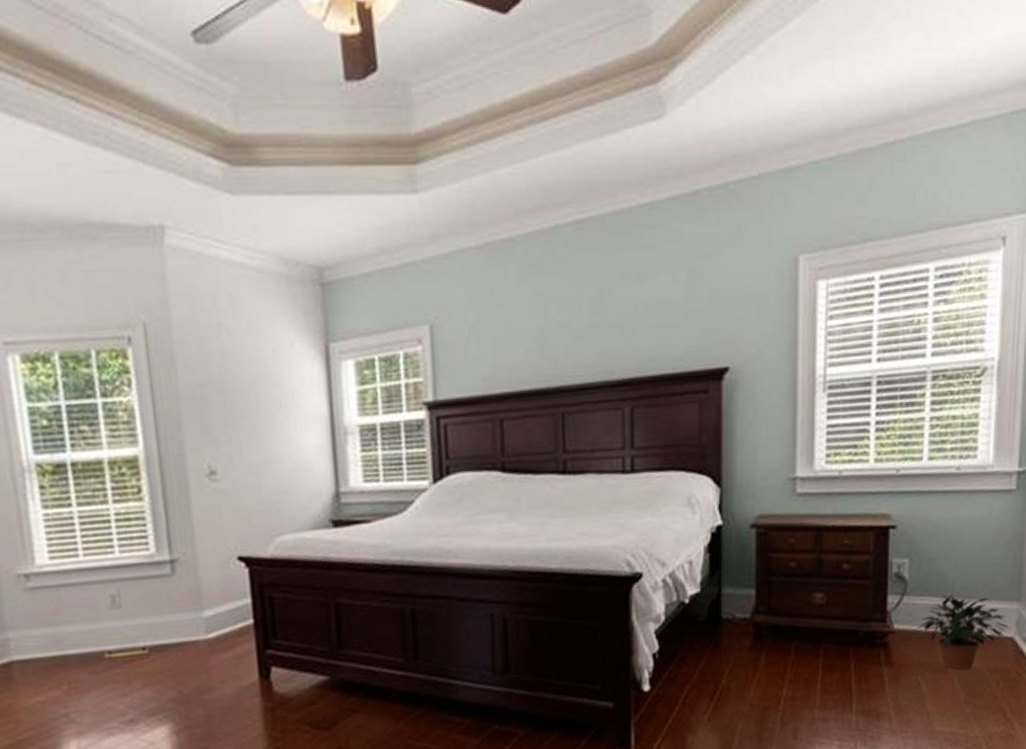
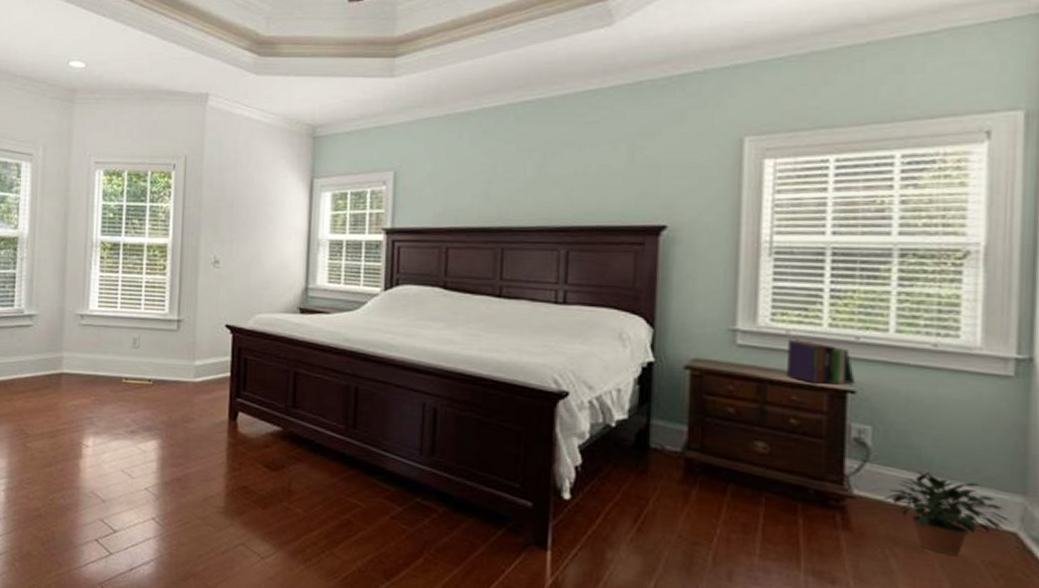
books: none [840,480,897,525] -> present [787,339,856,385]

